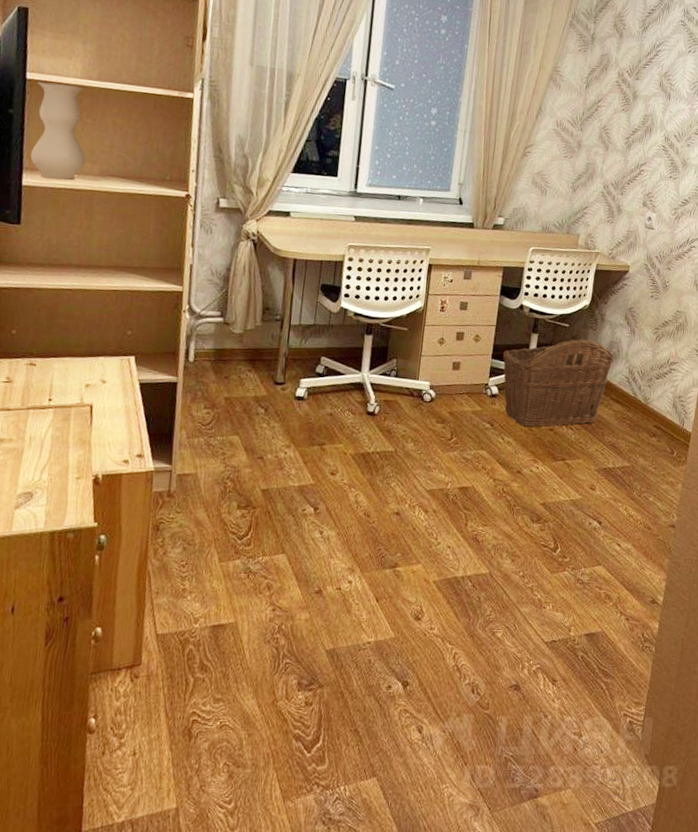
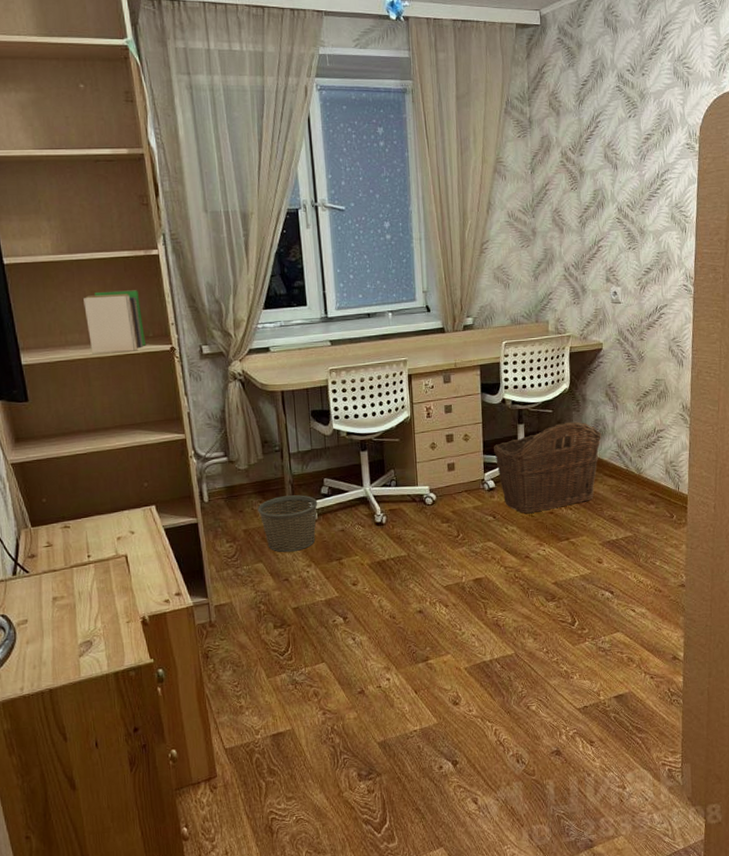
vase: present [30,81,86,180] -> none [13,261,73,354]
books: none [100,124,164,192] -> present [83,290,146,354]
basket: none [244,368,311,429] -> present [257,495,318,552]

